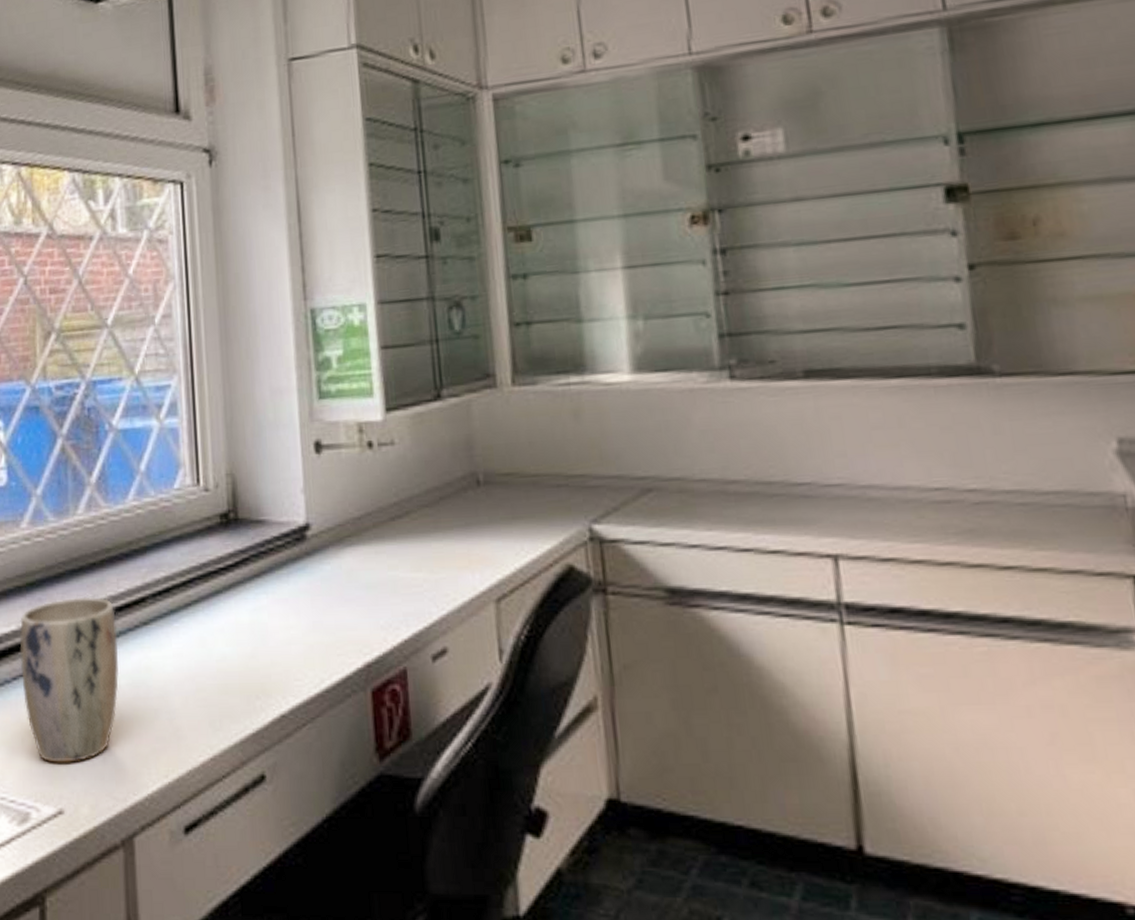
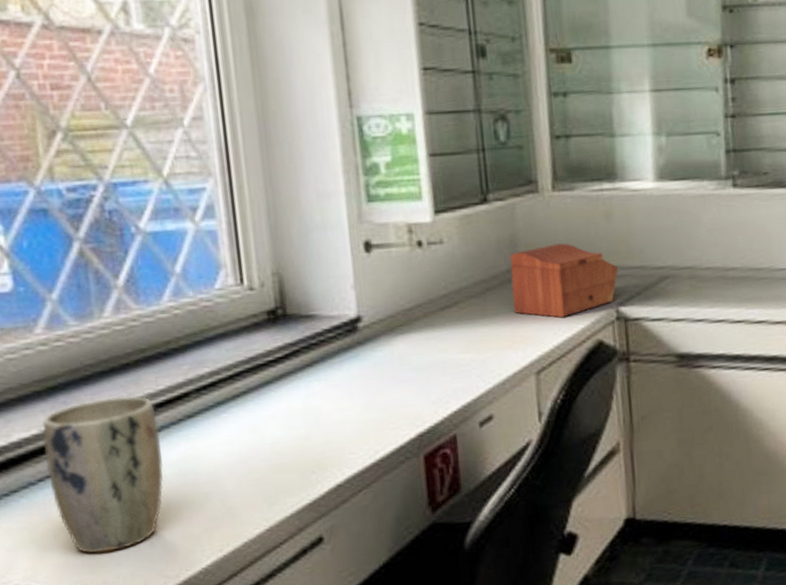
sewing box: none [465,446,590,536] -> present [509,243,618,318]

